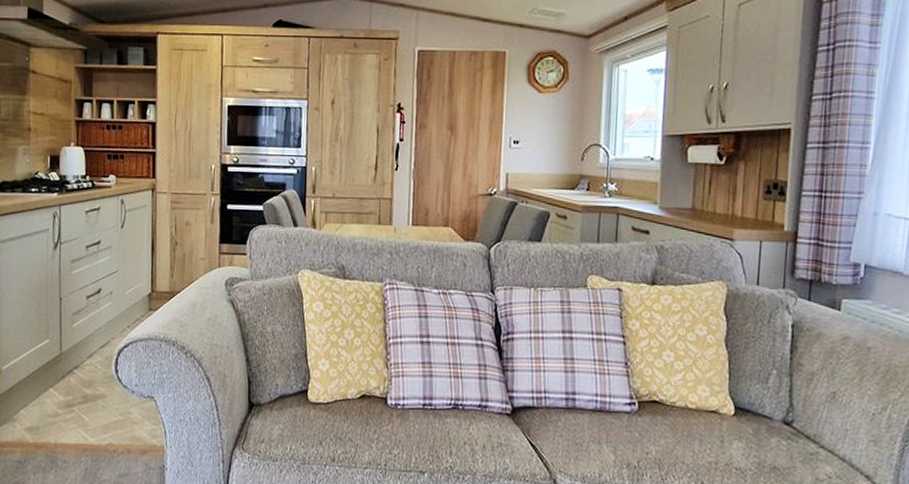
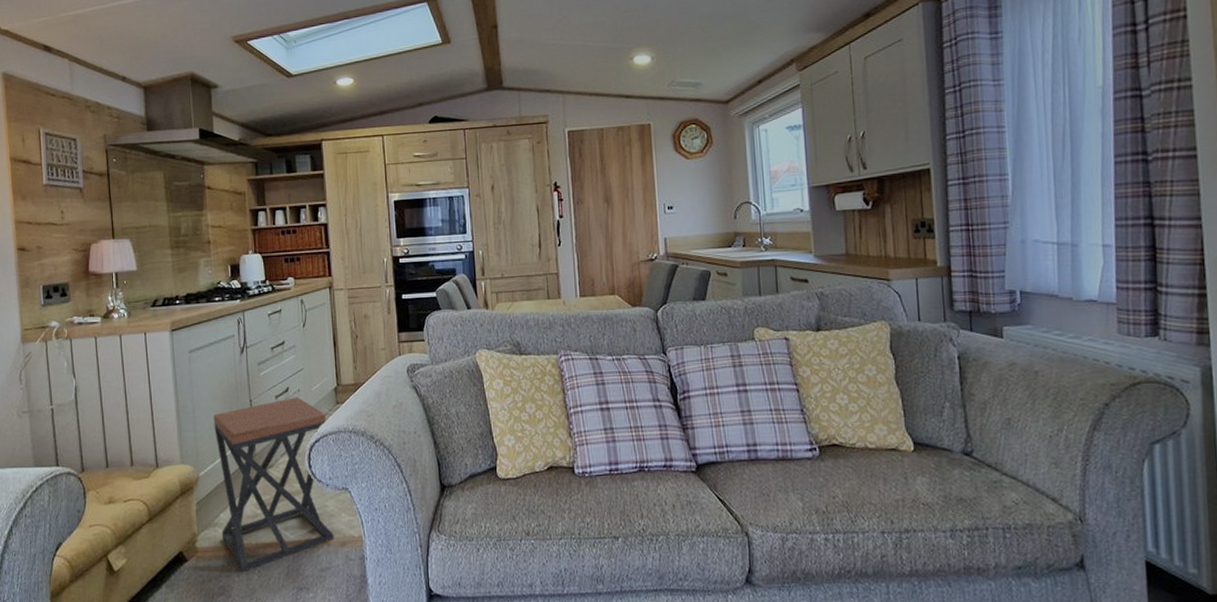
stool: none [20,299,137,471] -> present [213,397,334,573]

